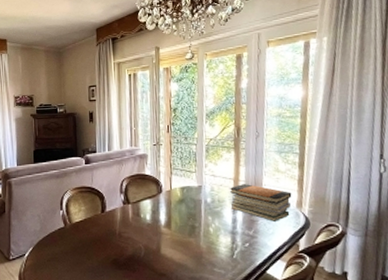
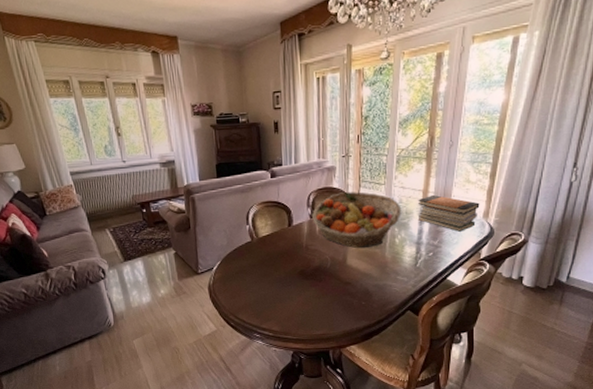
fruit basket: none [125,179,214,237] -> present [312,192,402,249]

